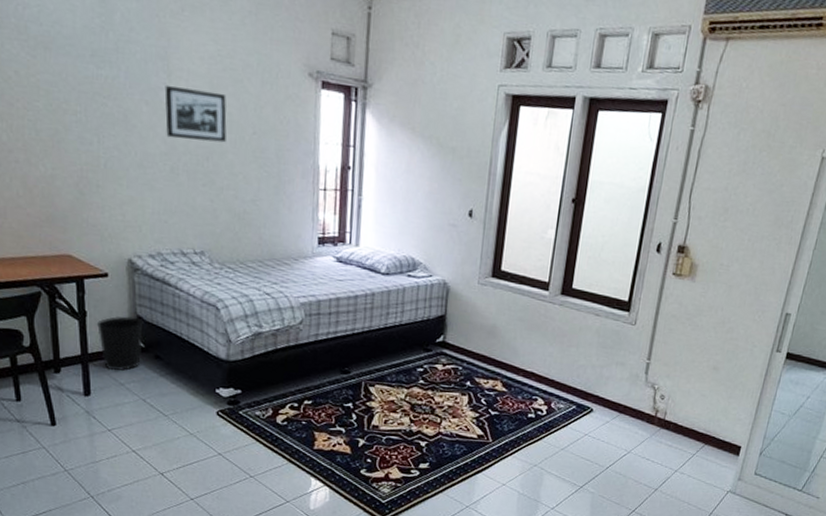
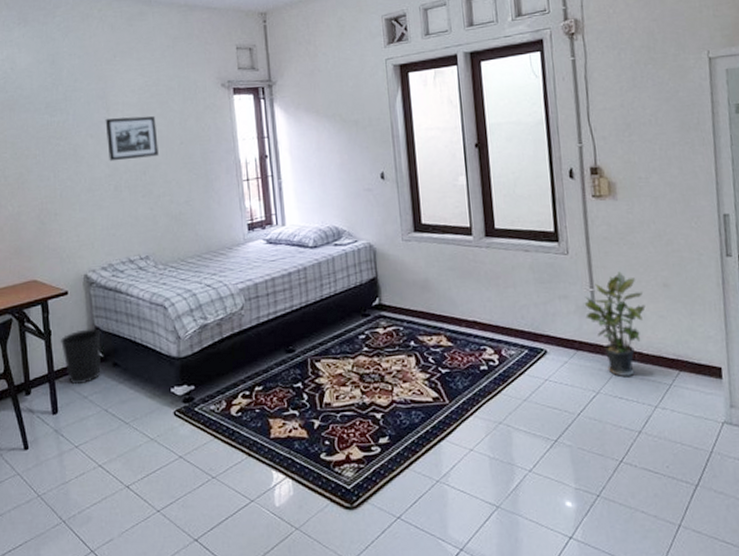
potted plant: none [636,349,693,442] -> present [584,271,646,376]

